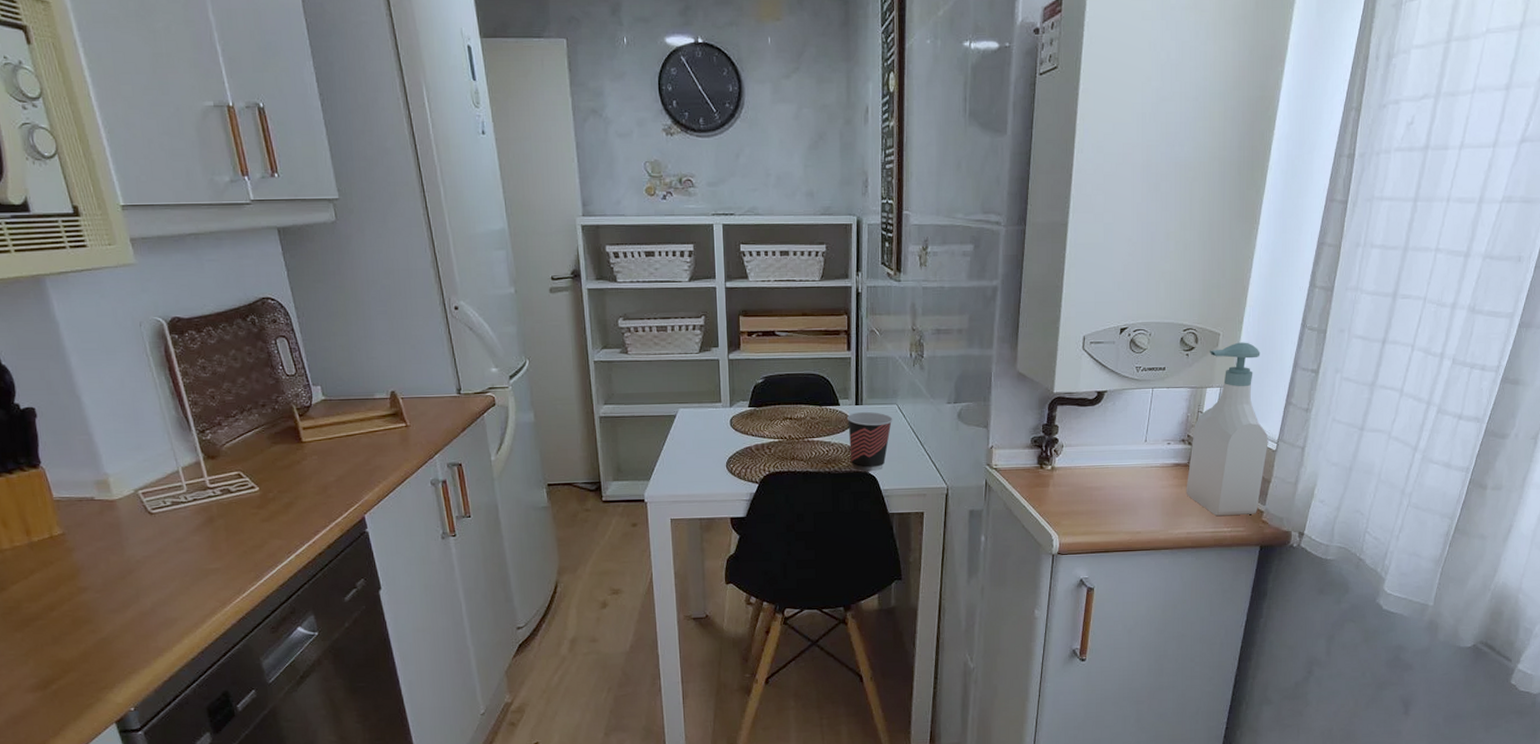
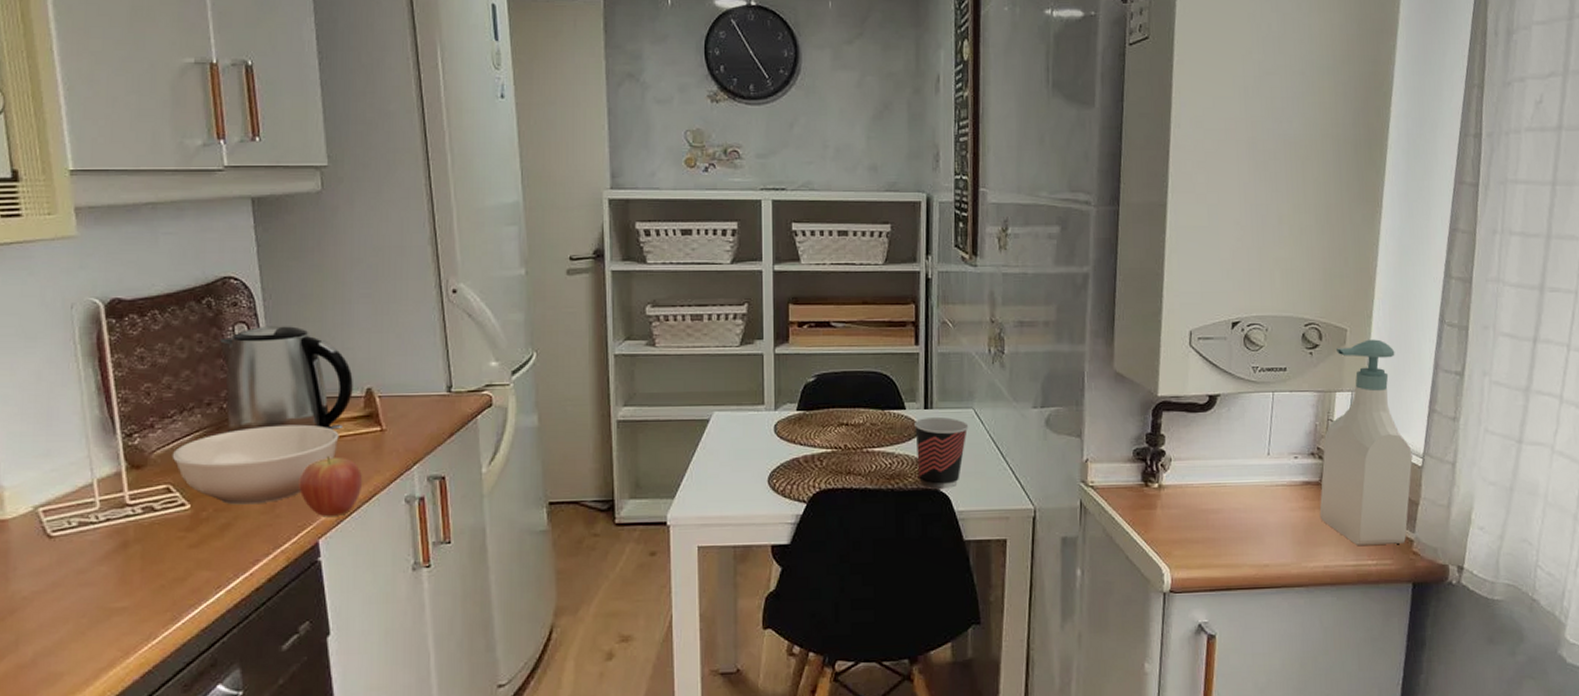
bowl: none [238,421,373,488] -> present [172,424,339,505]
kettle: none [266,338,380,430] -> present [220,325,353,434]
fruit: none [343,447,396,496] -> present [299,455,363,516]

